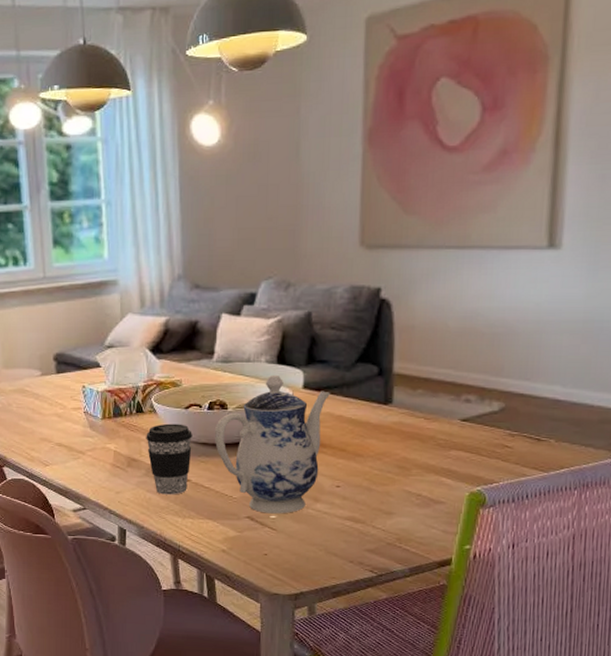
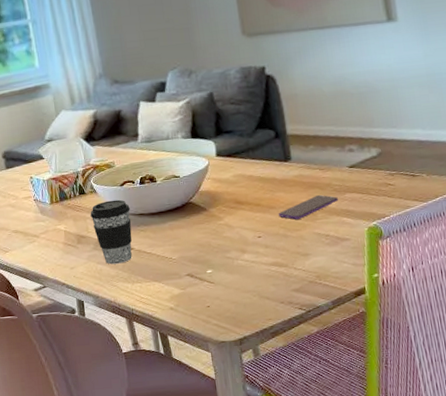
teapot: present [215,374,331,514] -> none [148,147,242,269]
smartphone: none [365,447,440,472] -> present [278,194,338,220]

